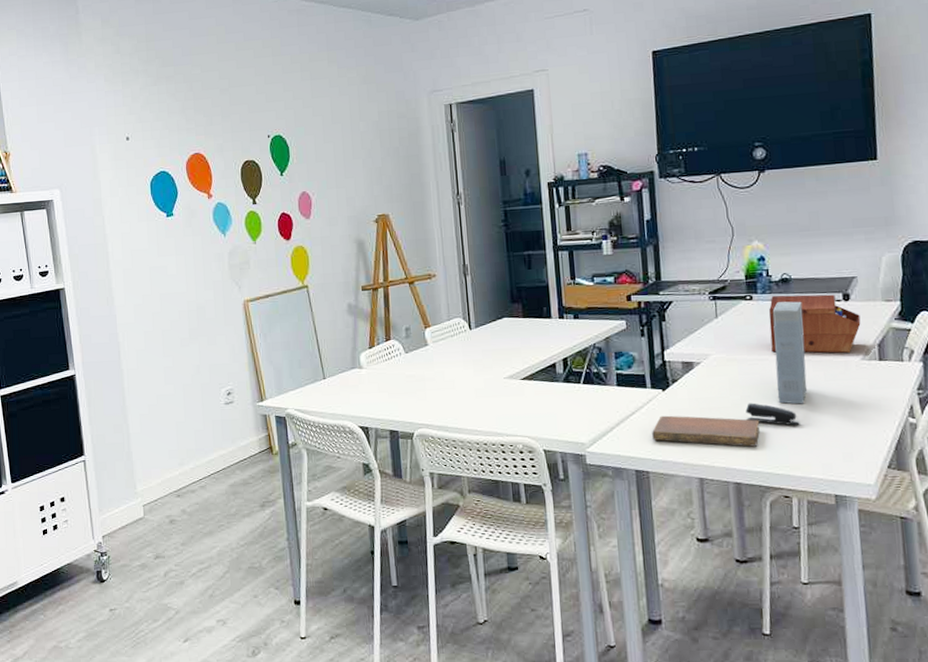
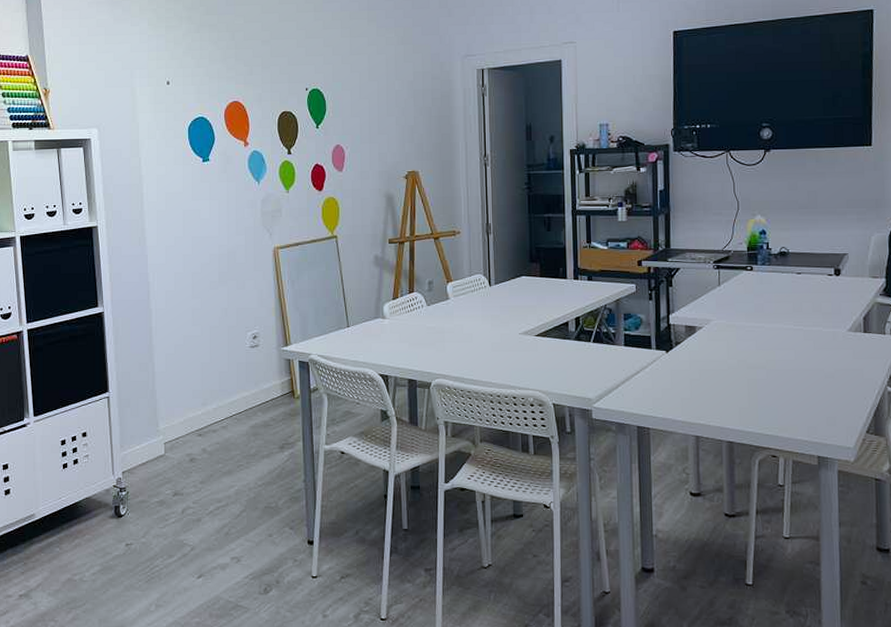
notebook: present [652,415,760,447] -> none [654,375,754,408]
stapler: present [745,403,800,426] -> none [741,367,790,390]
sewing box: present [769,294,861,354] -> none [767,267,849,325]
book: present [772,301,807,404] -> none [770,274,798,370]

